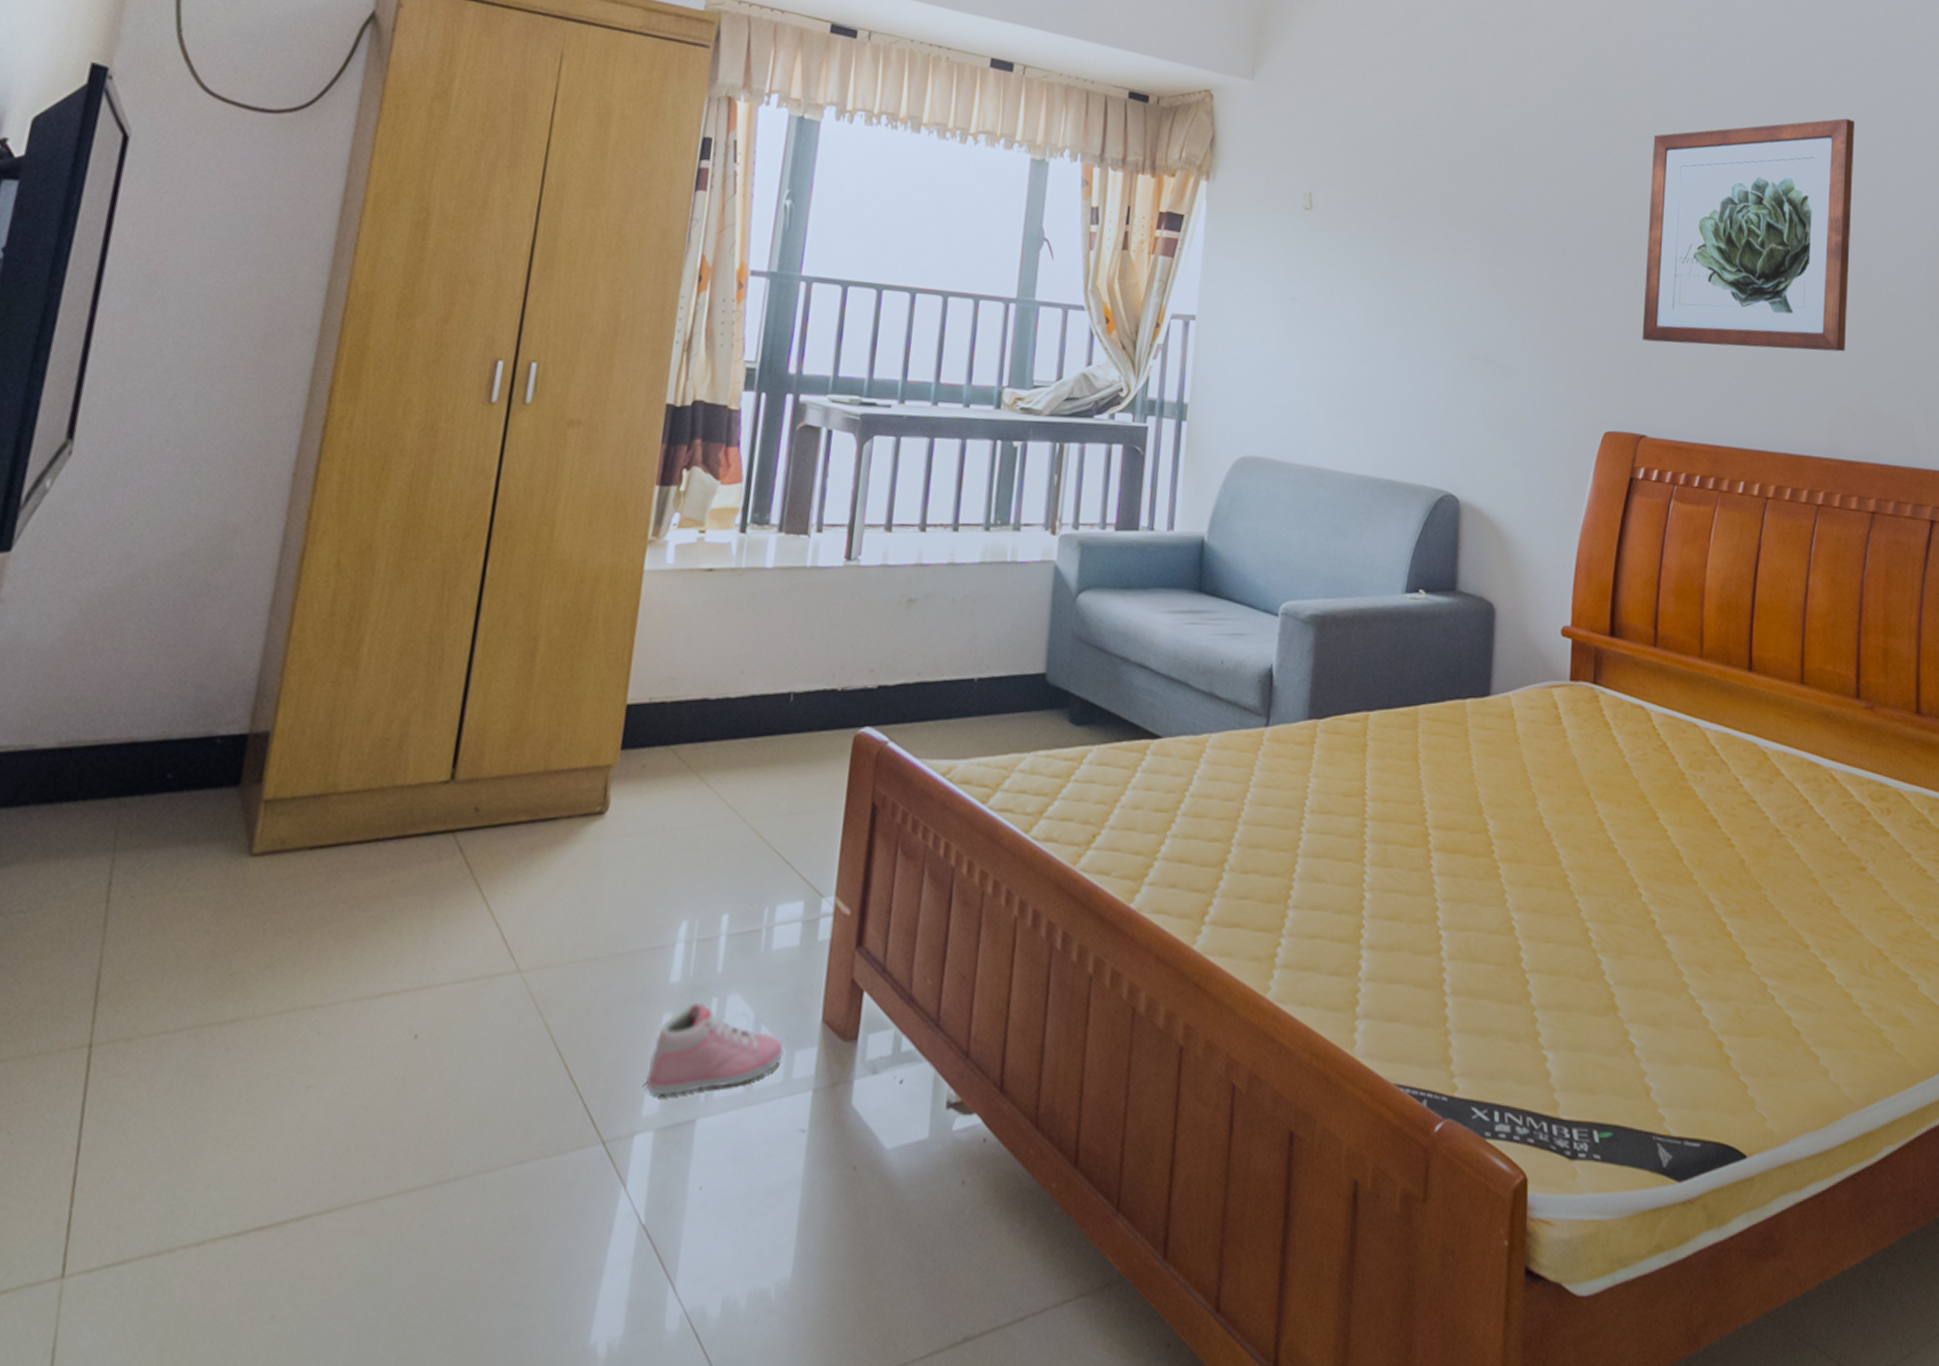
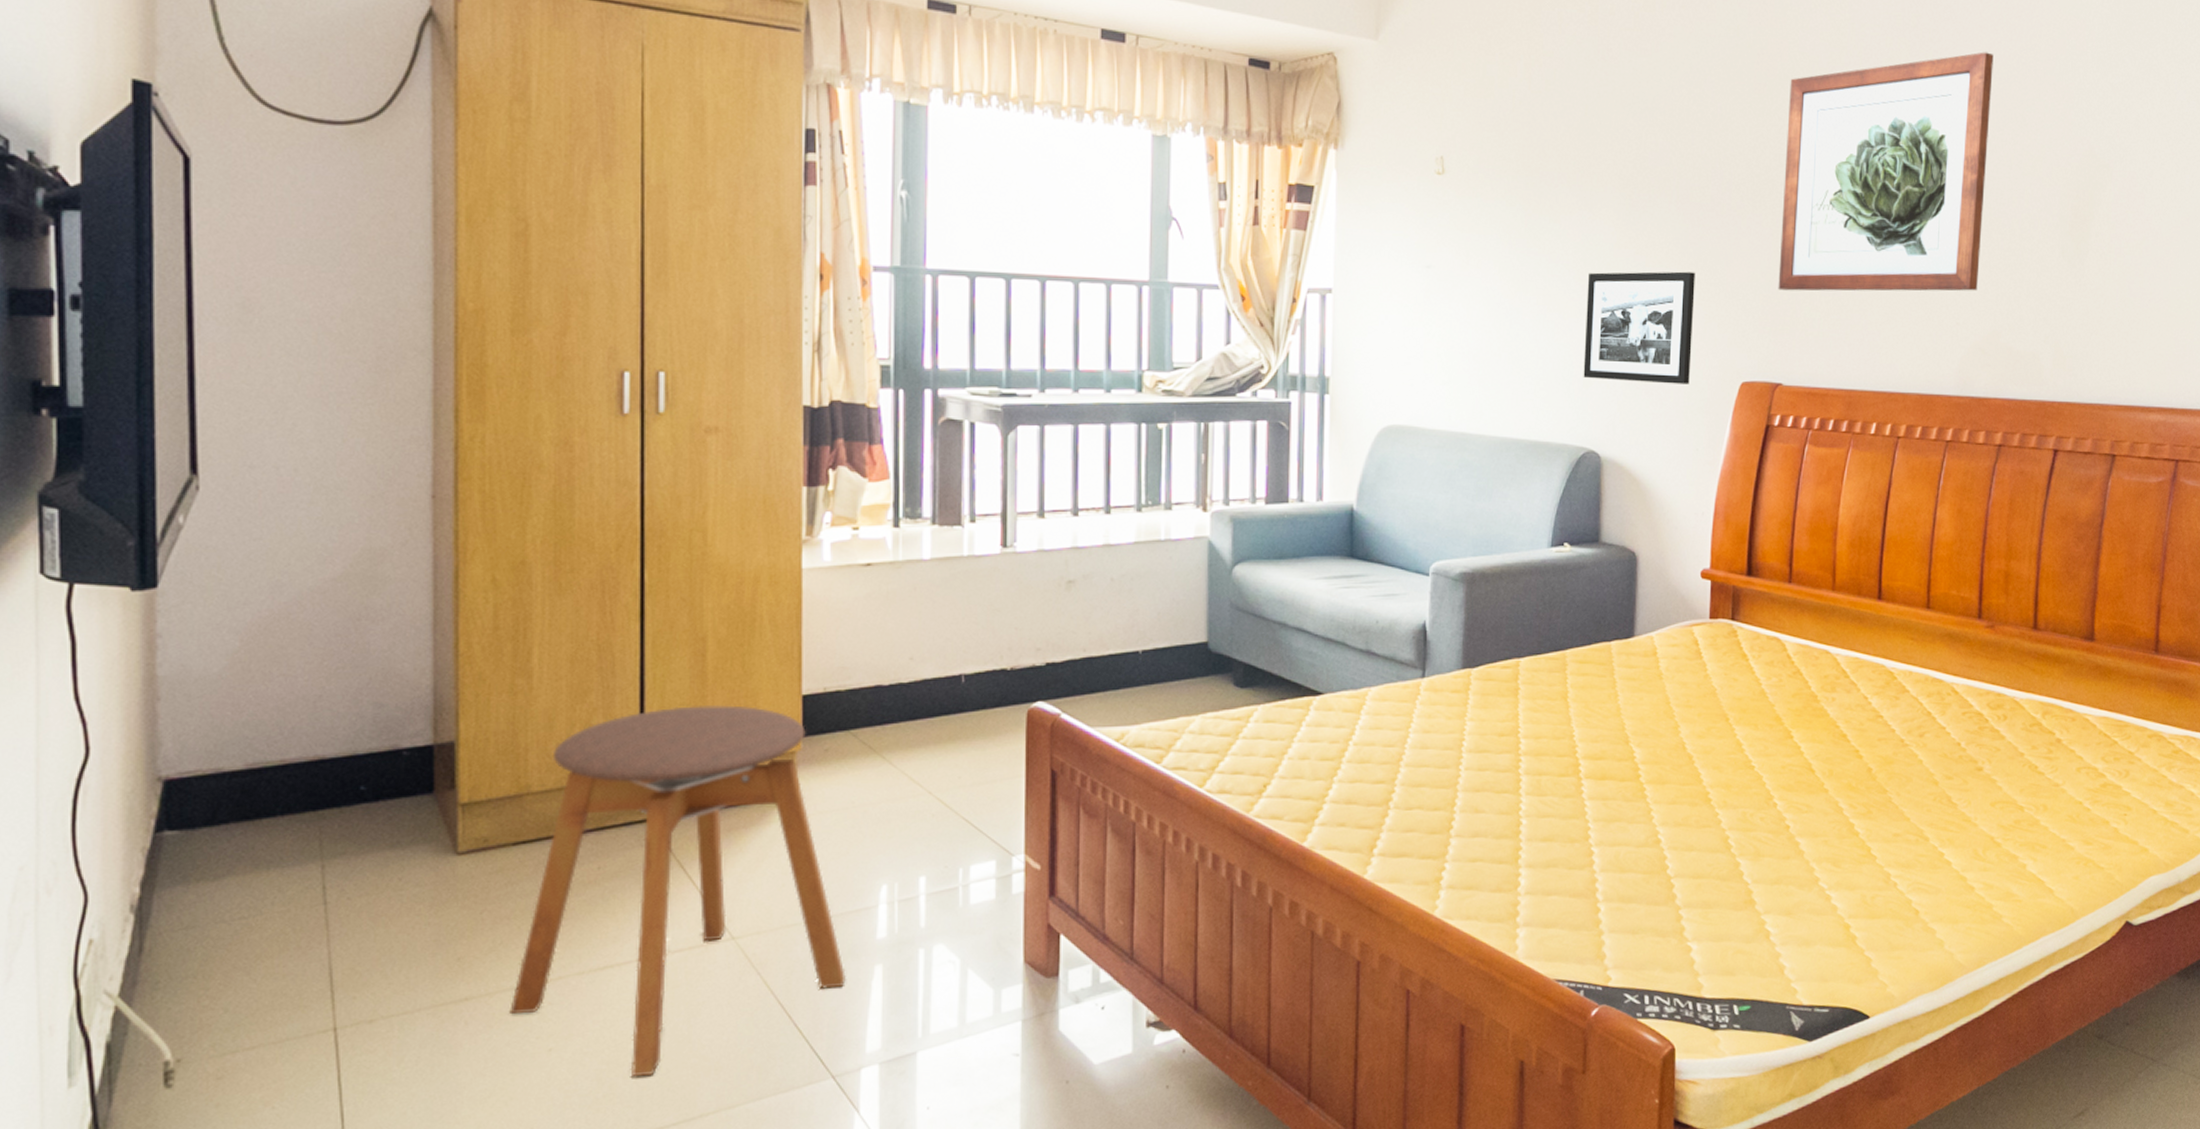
stool: none [274,708,633,1125] -> present [509,705,847,1076]
sneaker: present [646,1003,784,1095] -> none [866,954,991,1034]
picture frame: none [1443,313,1559,431] -> present [1583,271,1695,384]

